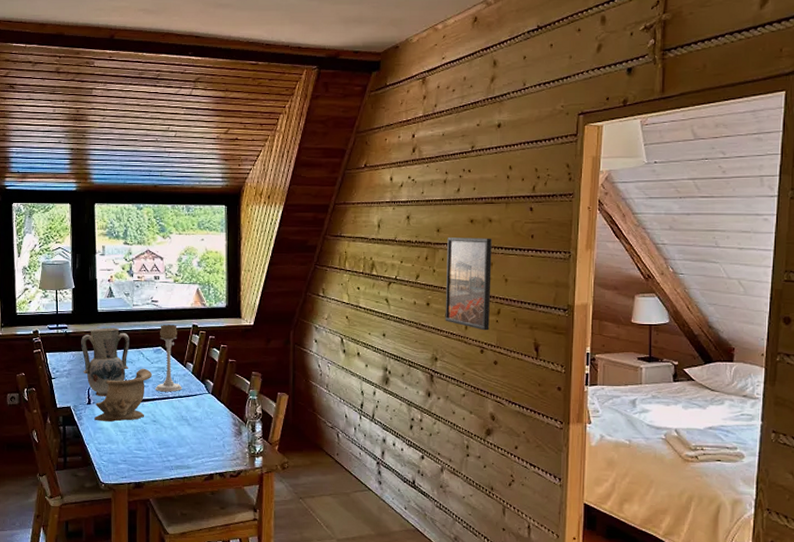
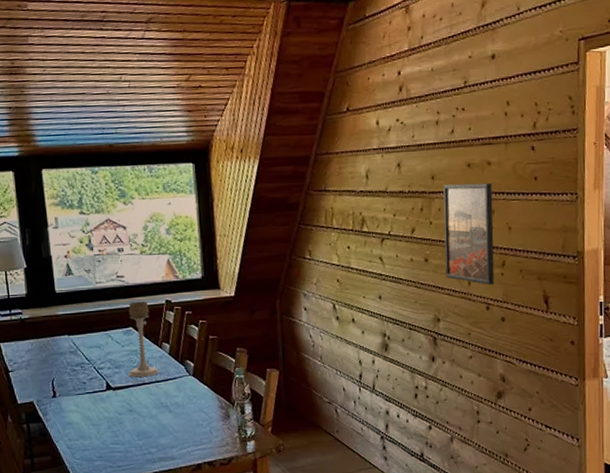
vase: present [81,327,129,397] -> none [39,309,97,388]
decorative bowl: present [94,368,152,422] -> none [62,352,124,415]

